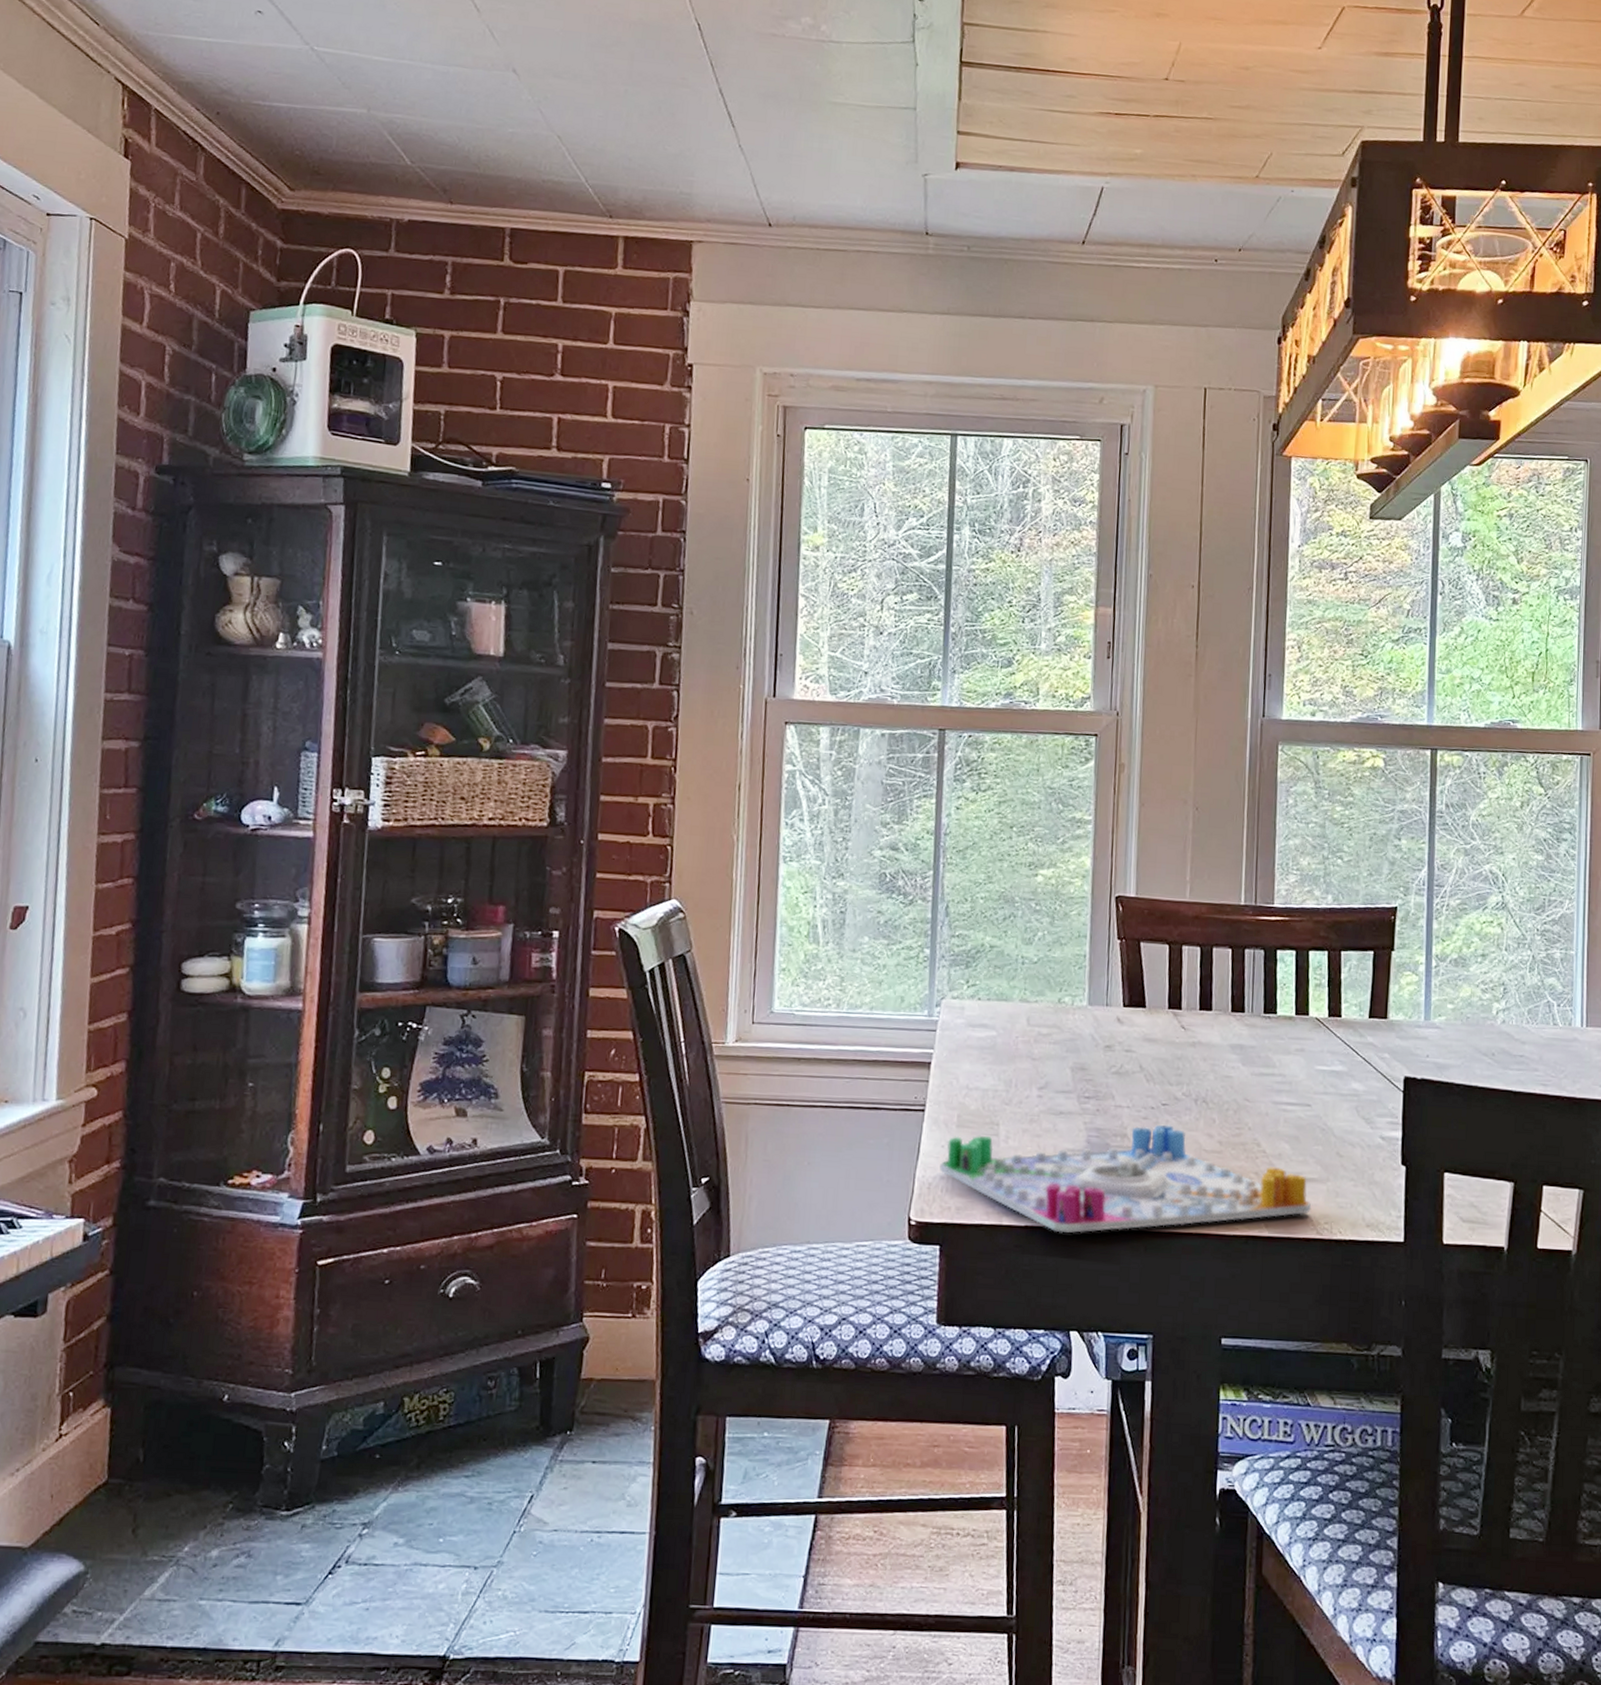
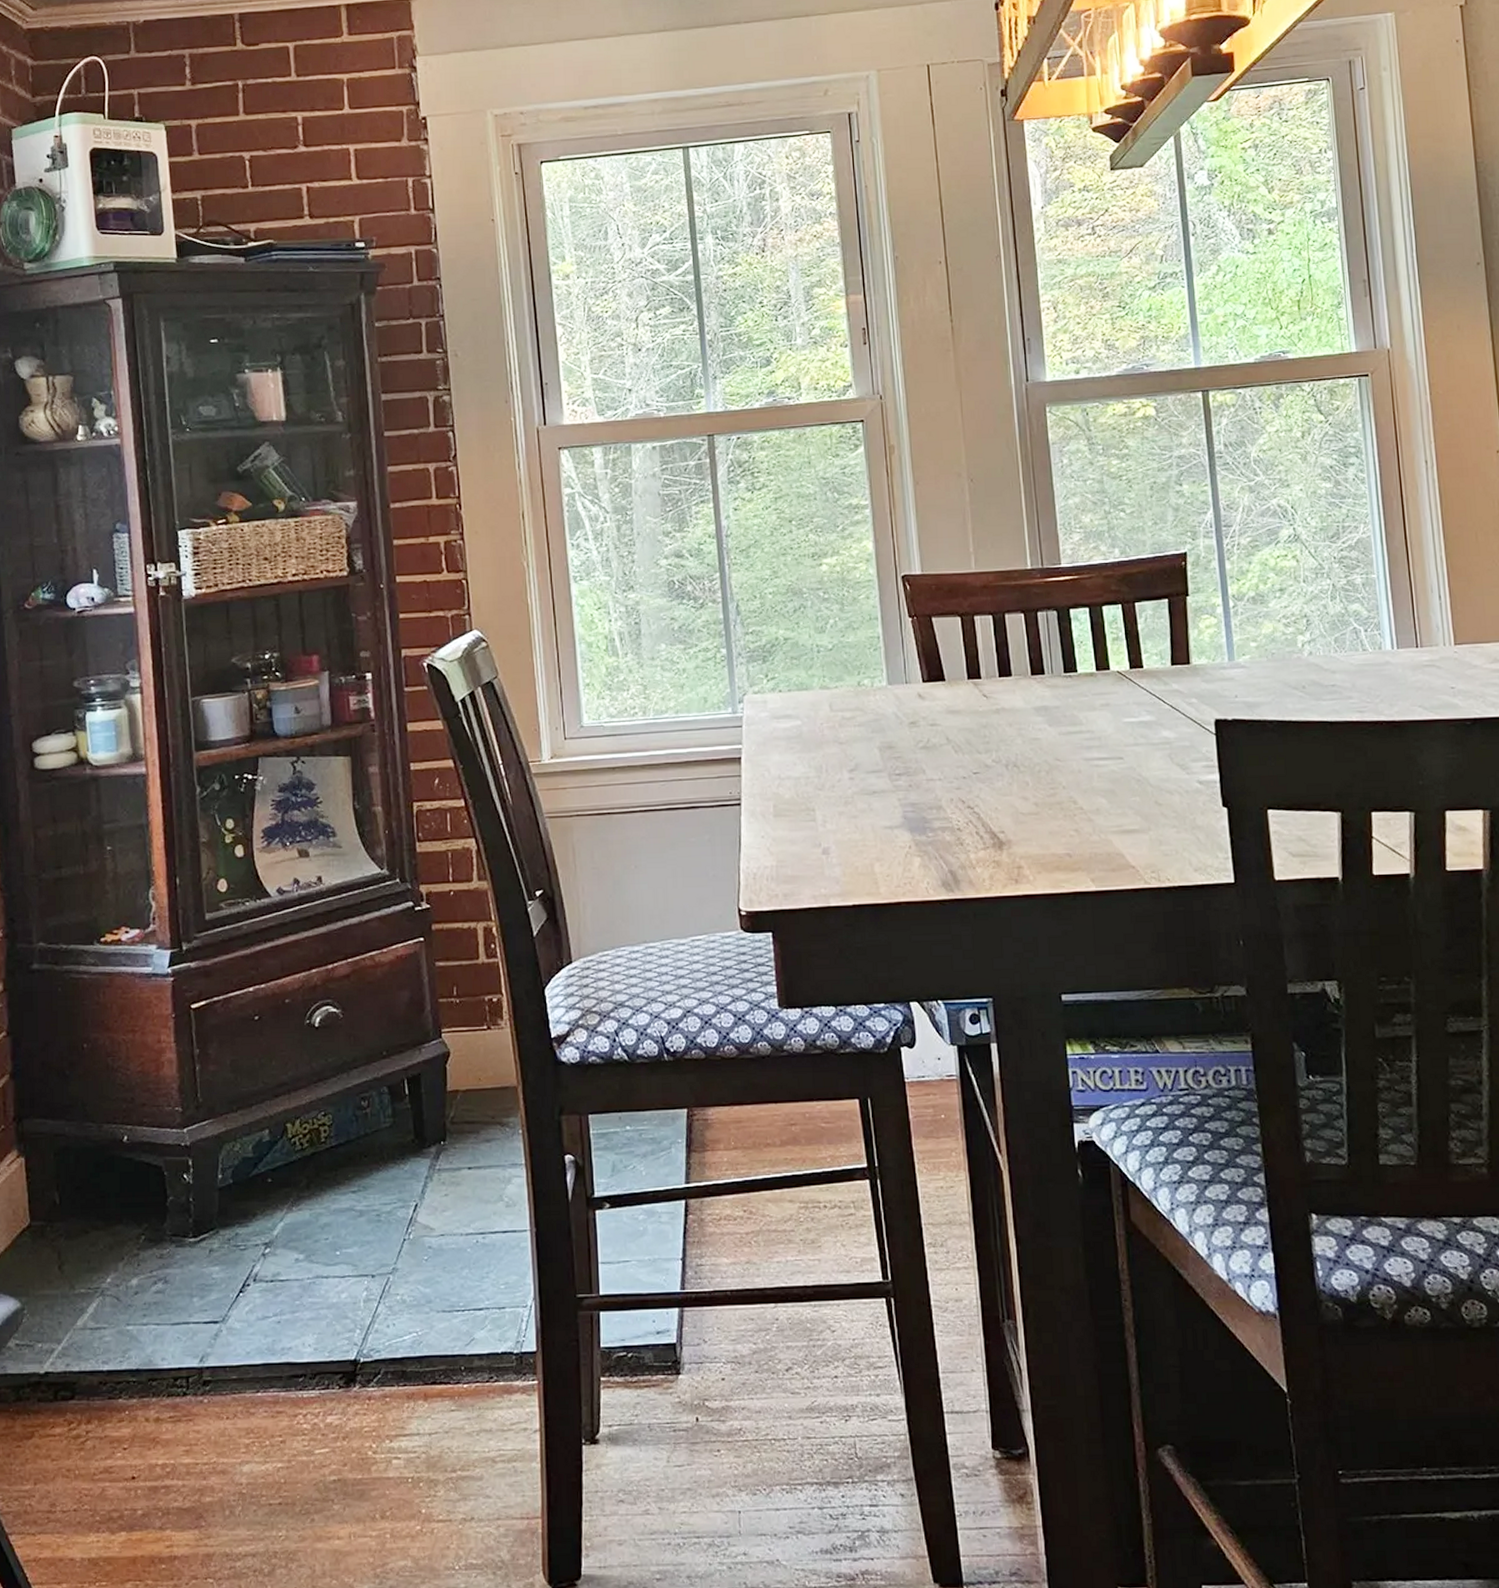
board game: present [939,1124,1312,1233] -> none [762,792,1137,909]

